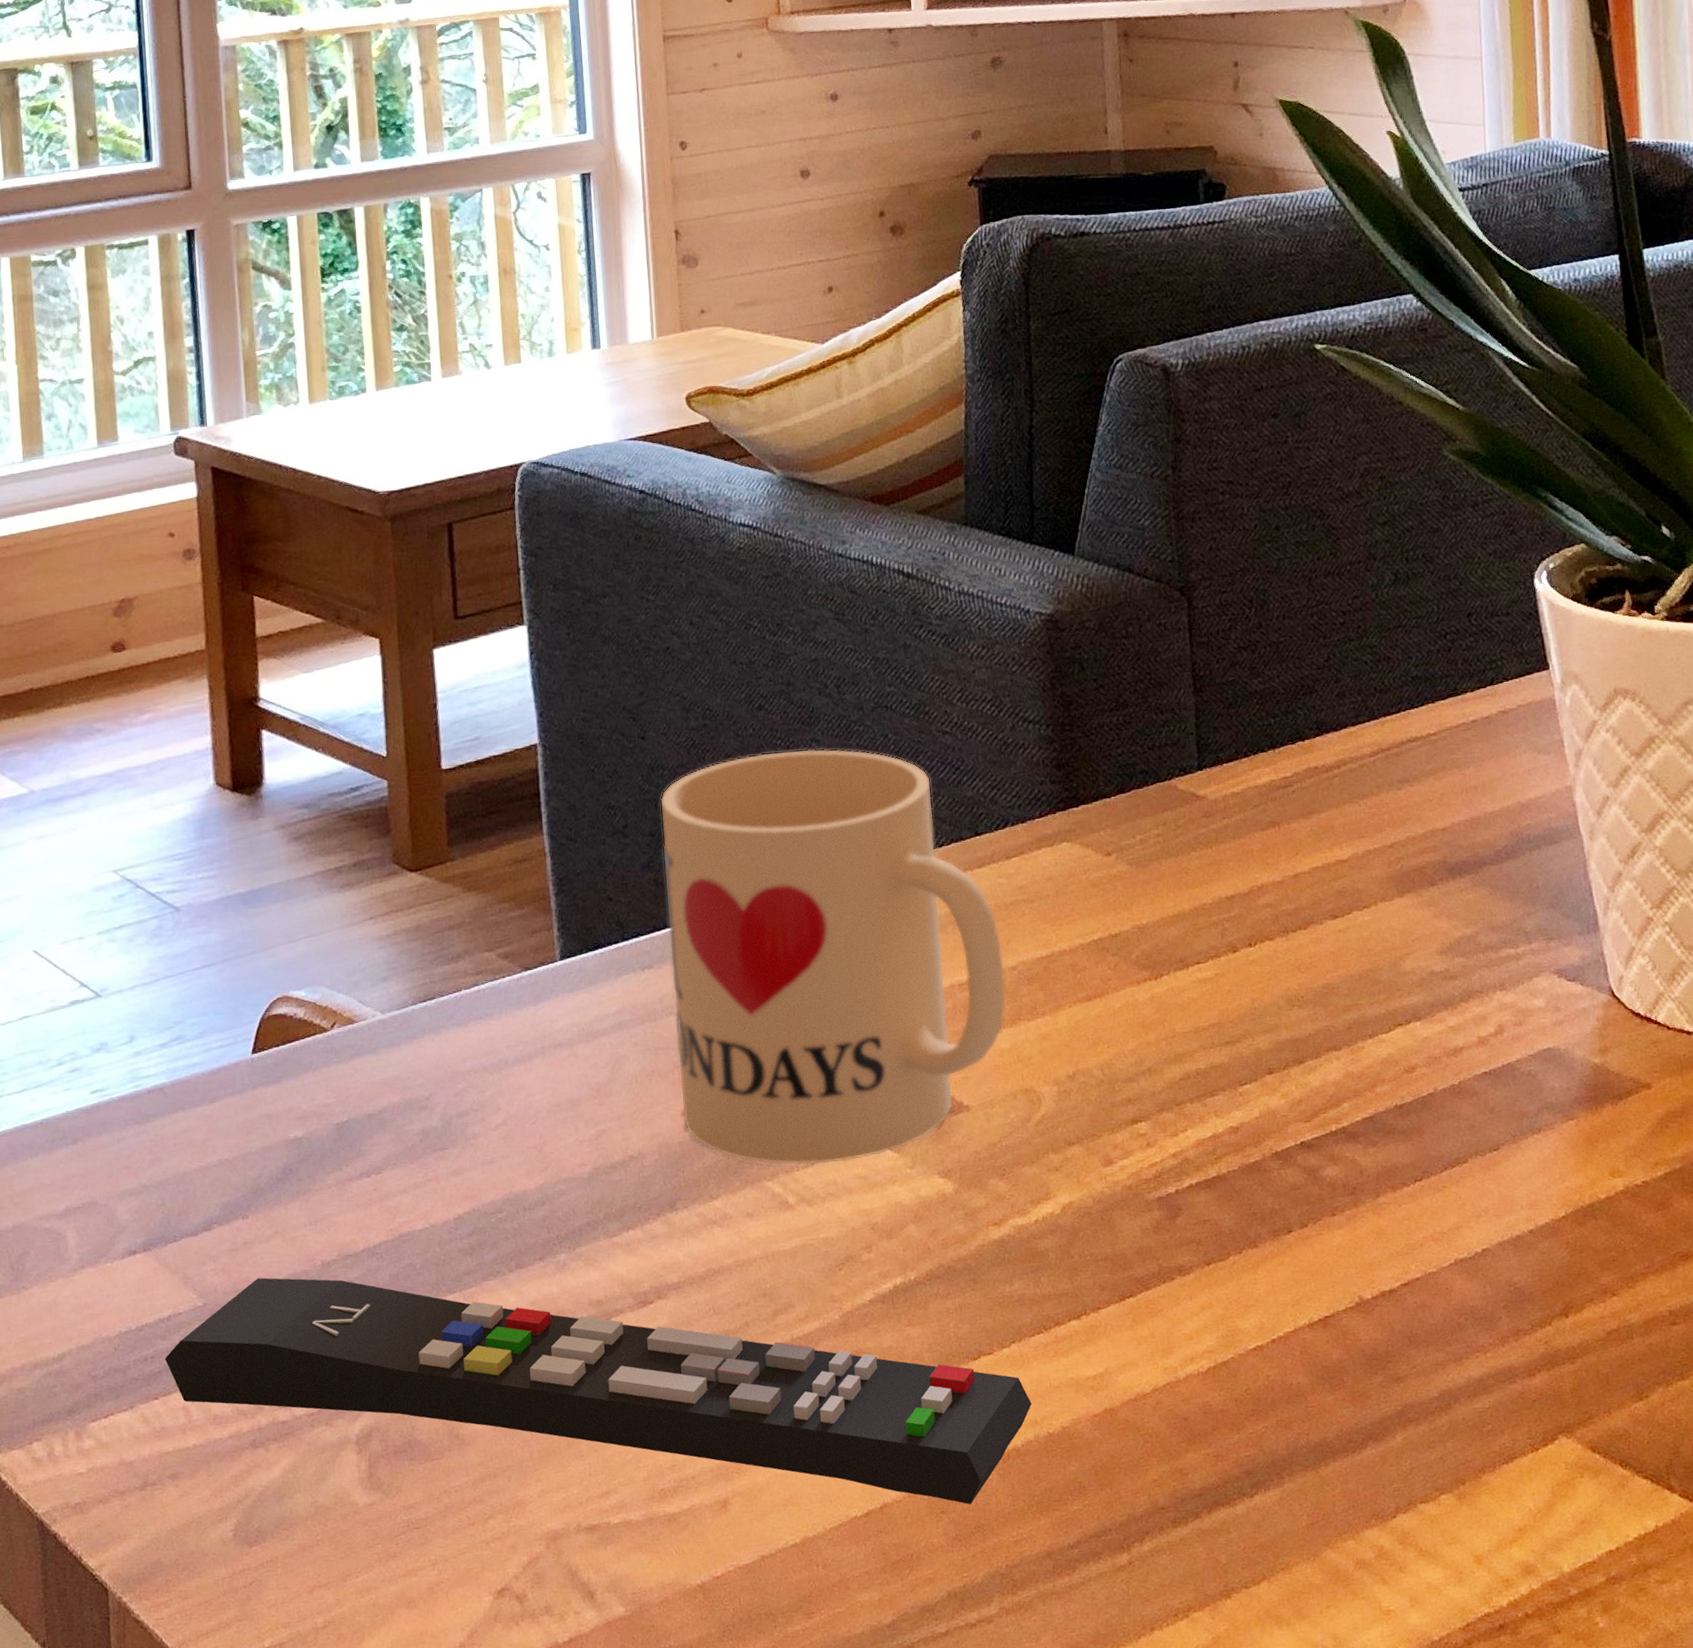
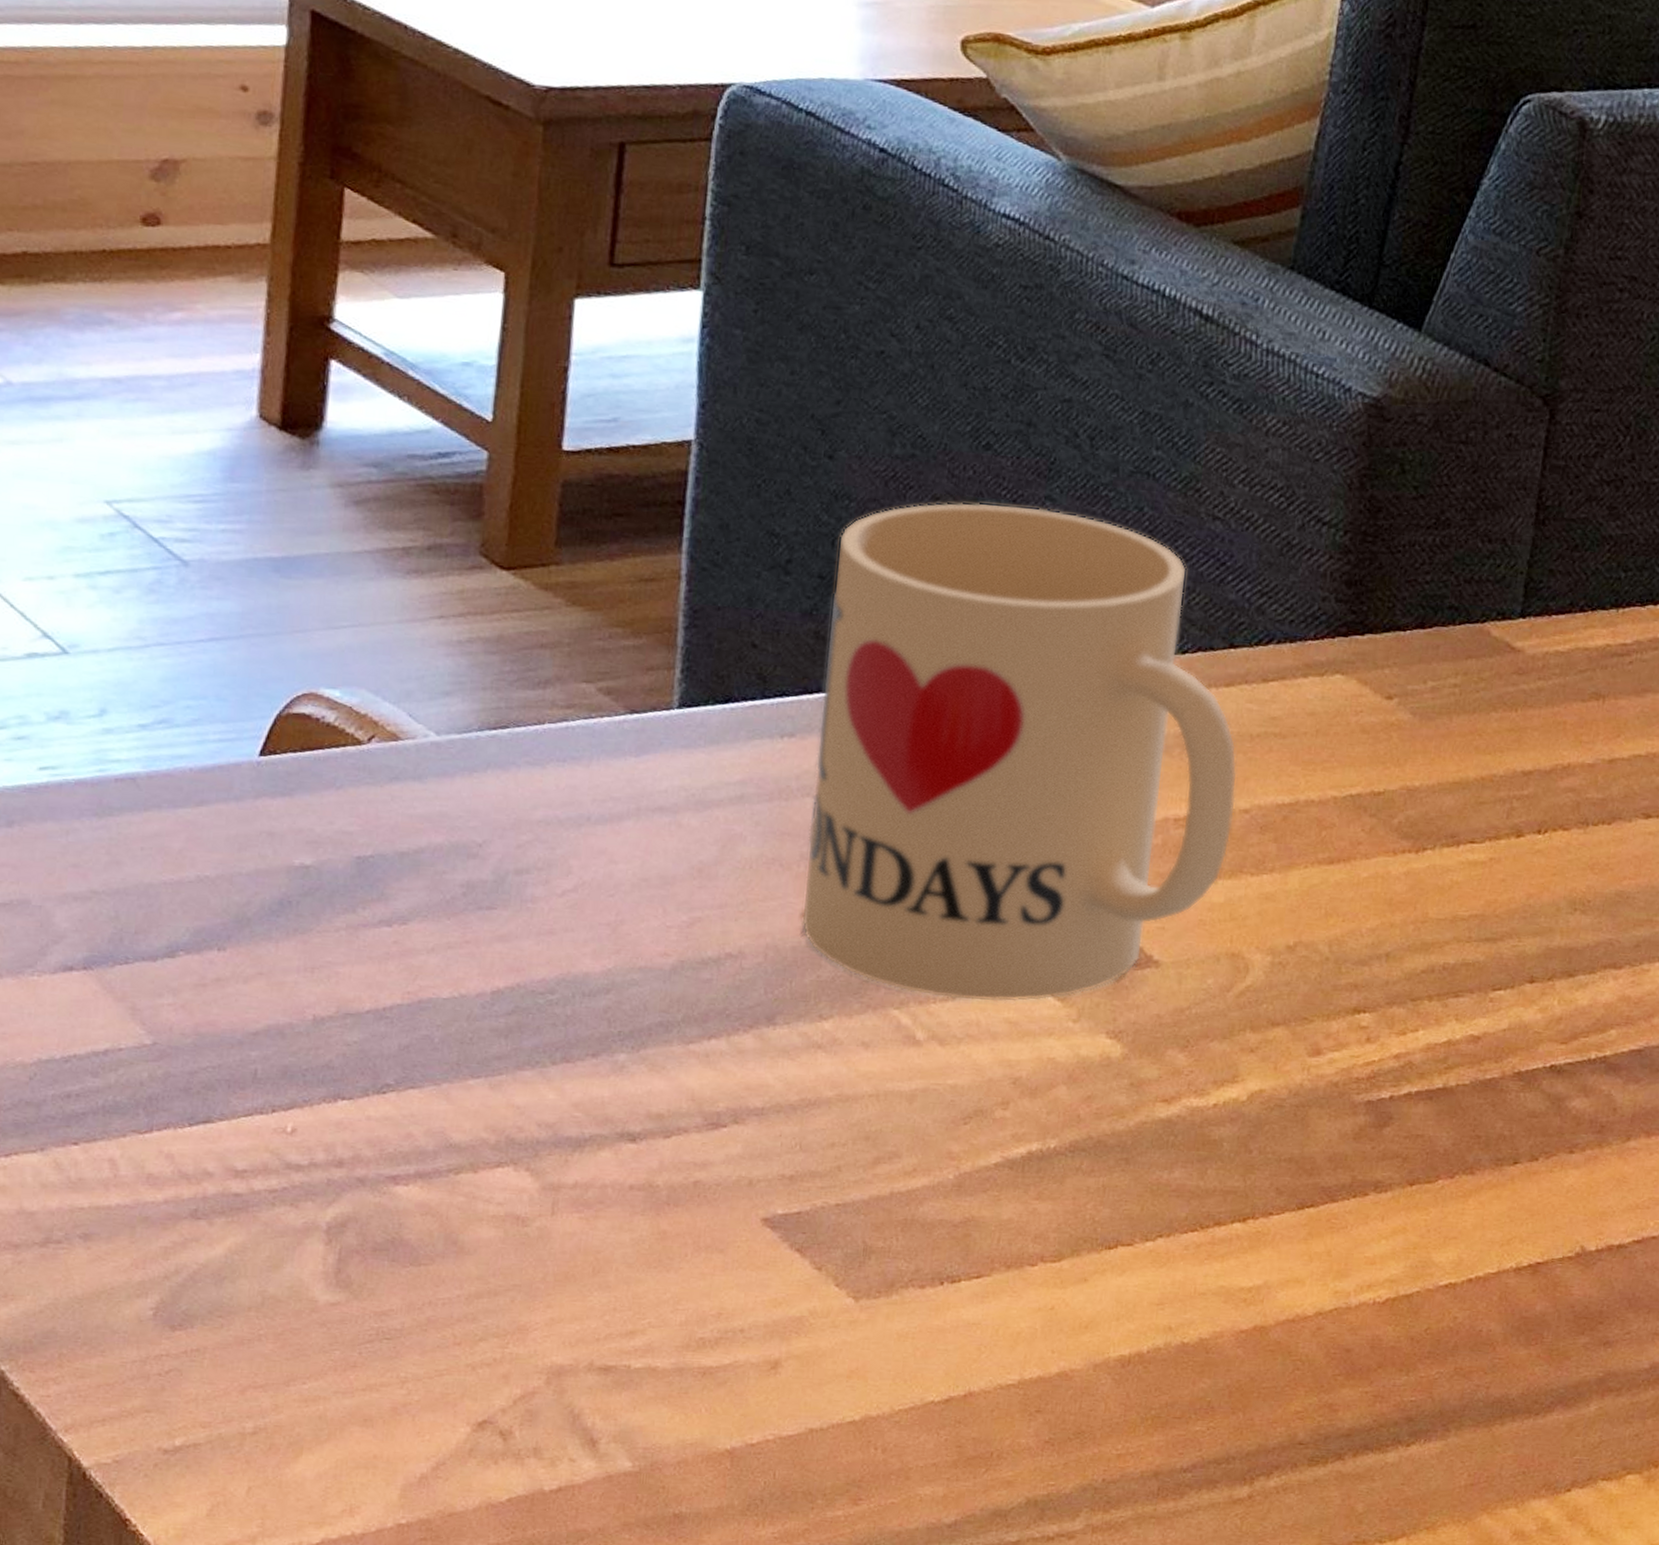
remote control: present [164,1277,1032,1505] -> none [93,1023,1169,1408]

